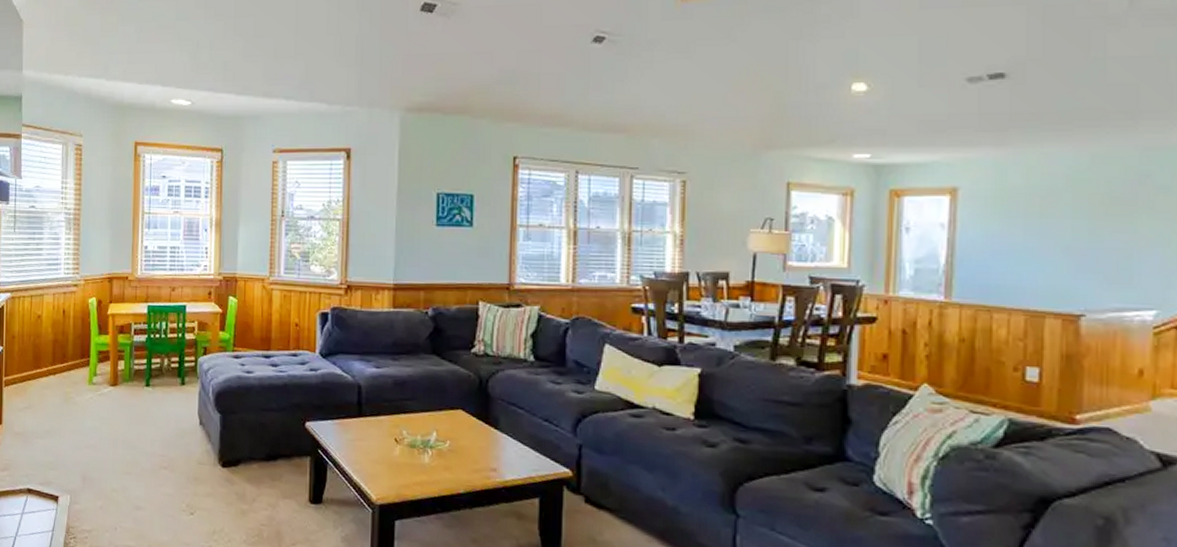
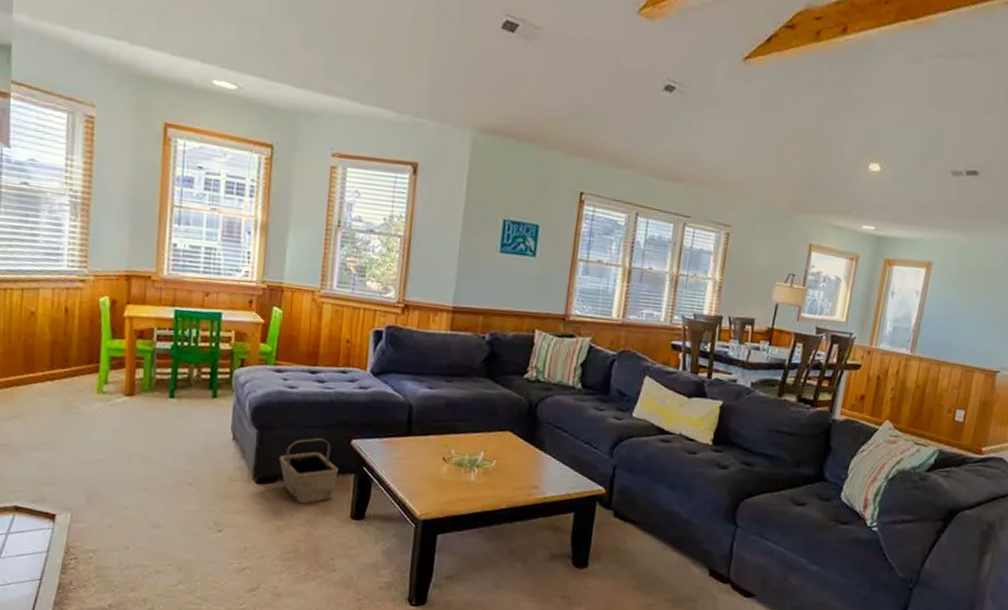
basket: none [241,421,295,487] -> present [279,438,338,504]

